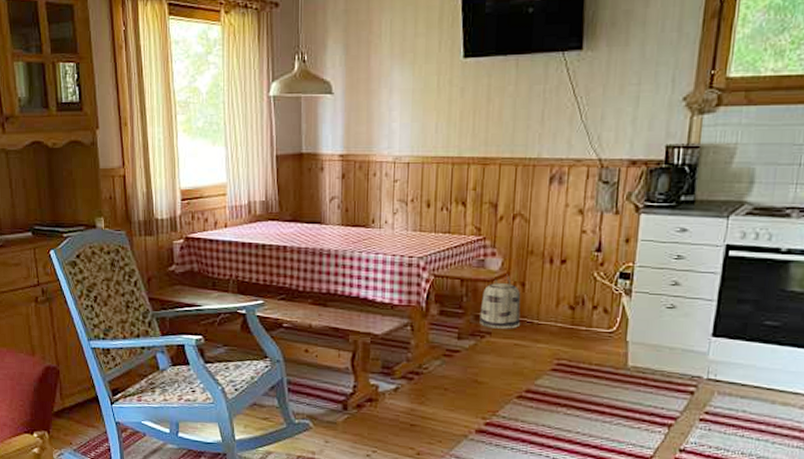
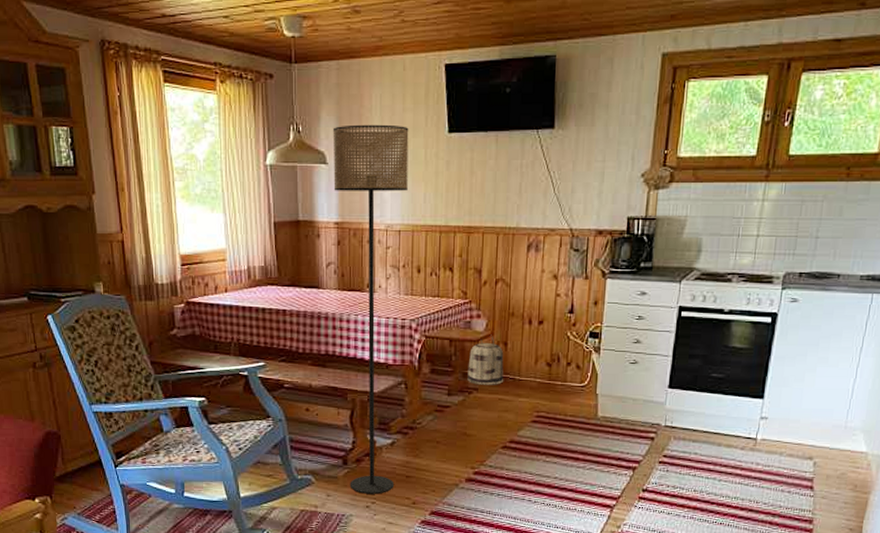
floor lamp: none [339,51,421,443] -> present [332,124,409,494]

